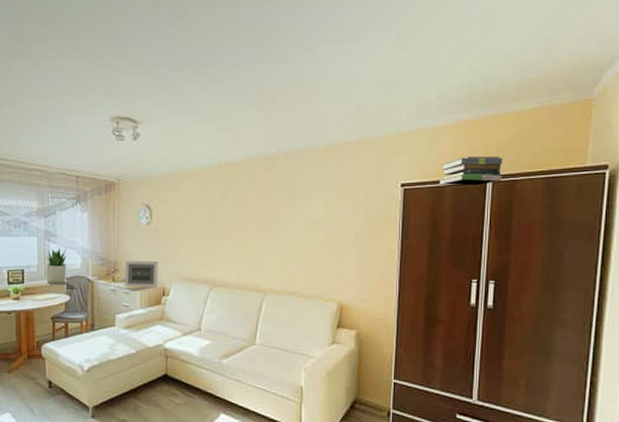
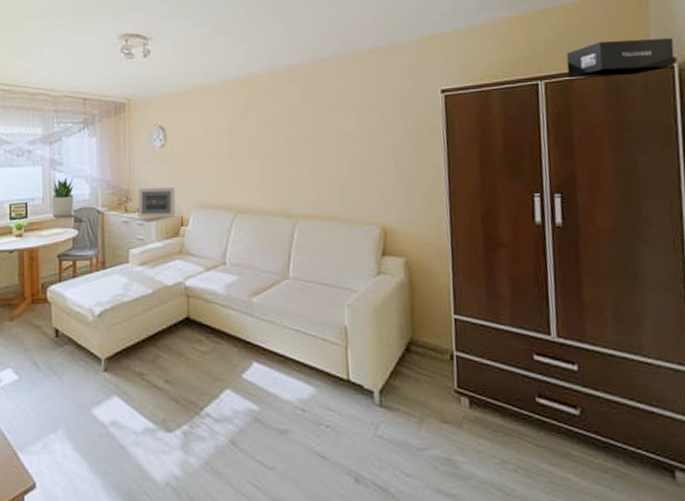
books: present [439,156,503,186] -> none [484,54,555,89]
box: none [514,146,608,179] -> present [566,38,675,79]

